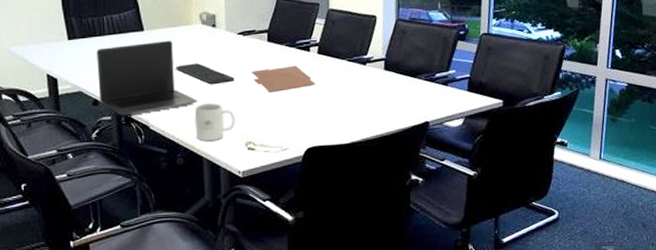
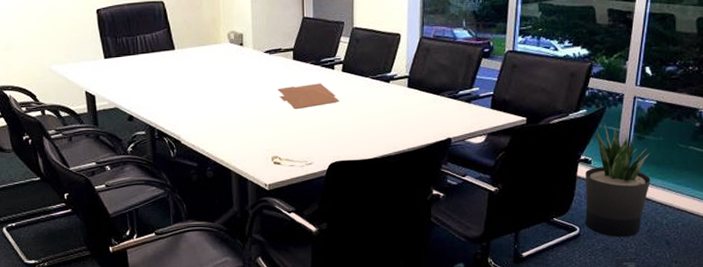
laptop computer: present [96,40,198,117] -> none [131,58,226,132]
computer keyboard: present [176,63,235,85] -> none [206,81,261,102]
mug: present [194,103,235,142] -> none [223,119,262,156]
planter: none [562,106,625,221] -> present [585,124,651,238]

